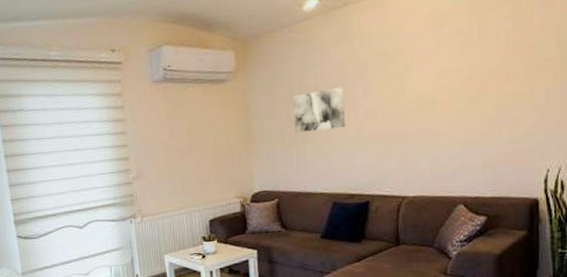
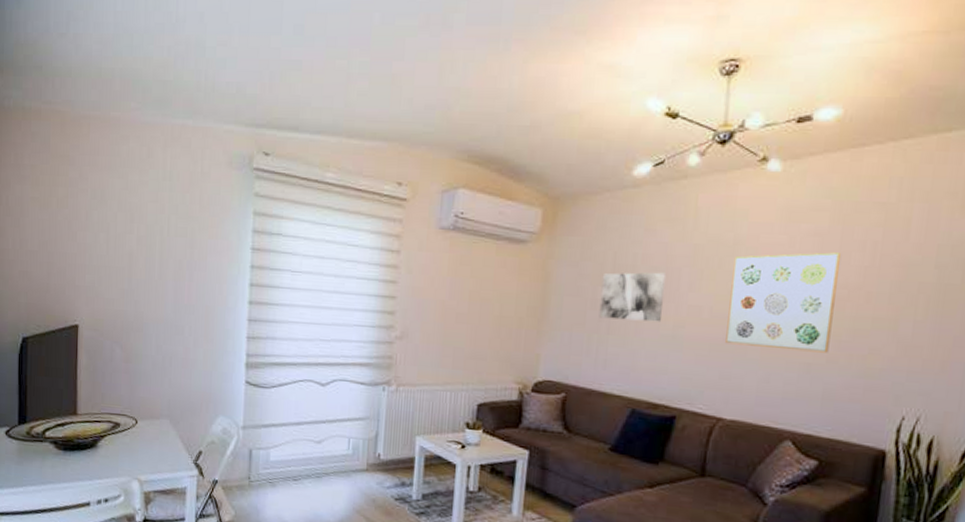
wall art: none [396,46,482,136] -> present [725,252,840,353]

